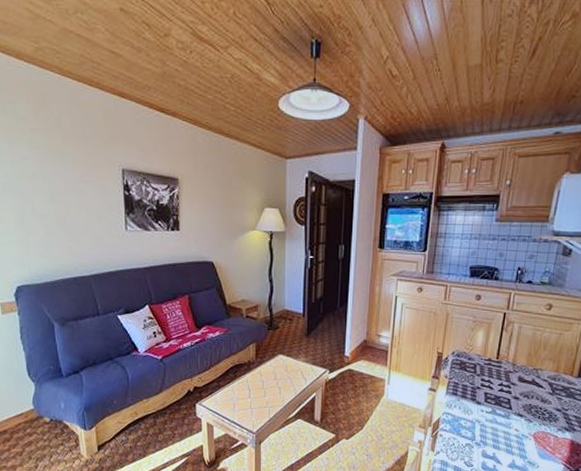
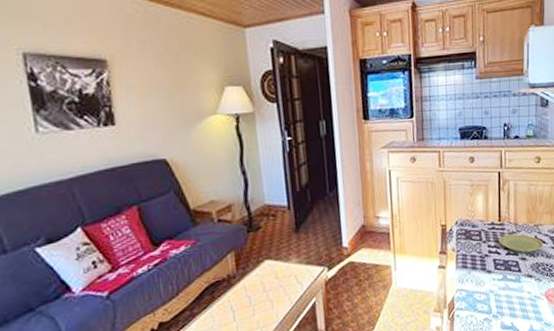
plate: none [493,372,541,393] -> present [499,234,544,253]

